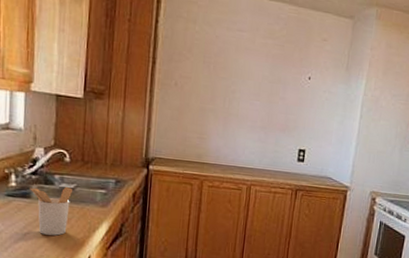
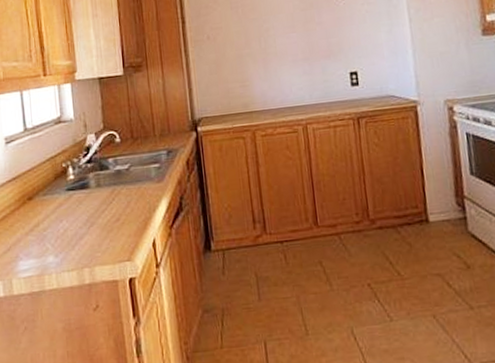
utensil holder: present [30,187,73,236] -> none [87,168,128,224]

